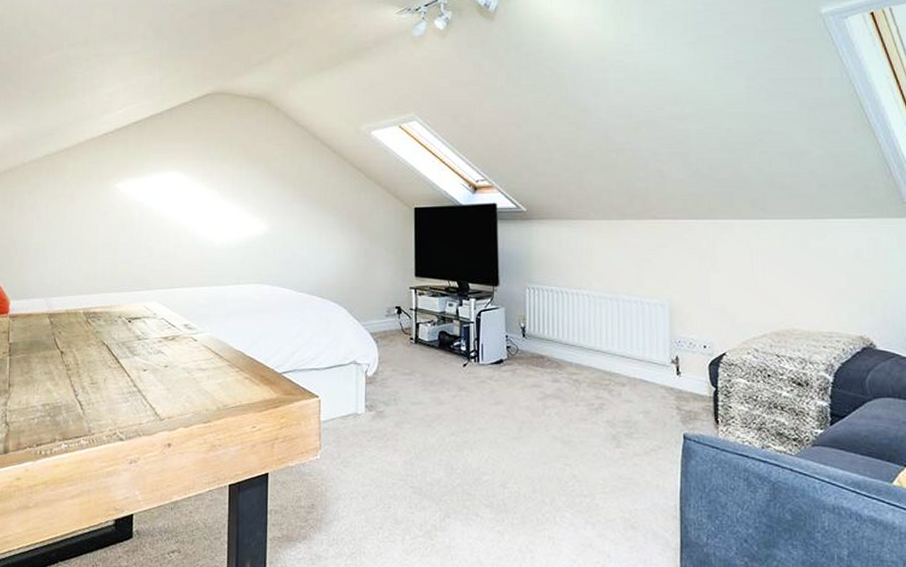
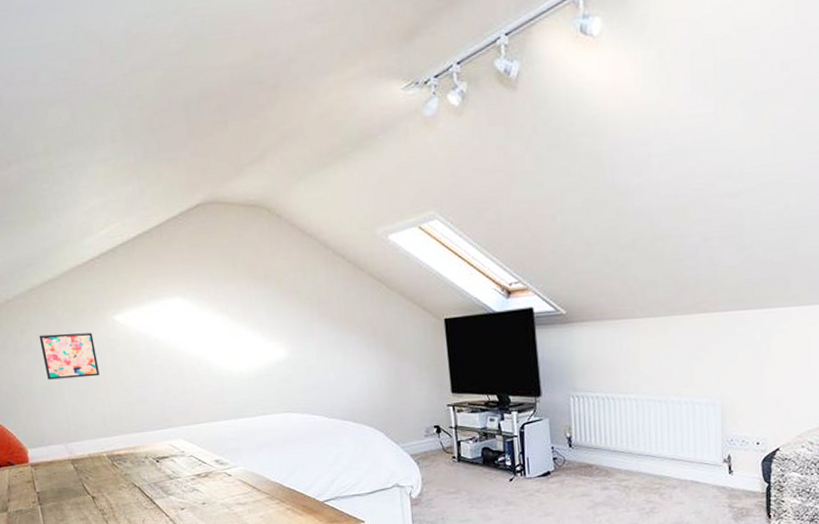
wall art: none [44,196,93,237] -> present [38,332,100,380]

